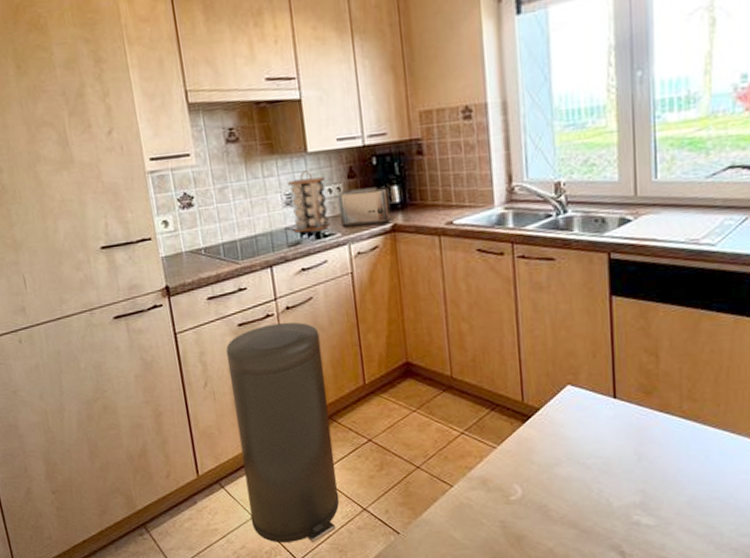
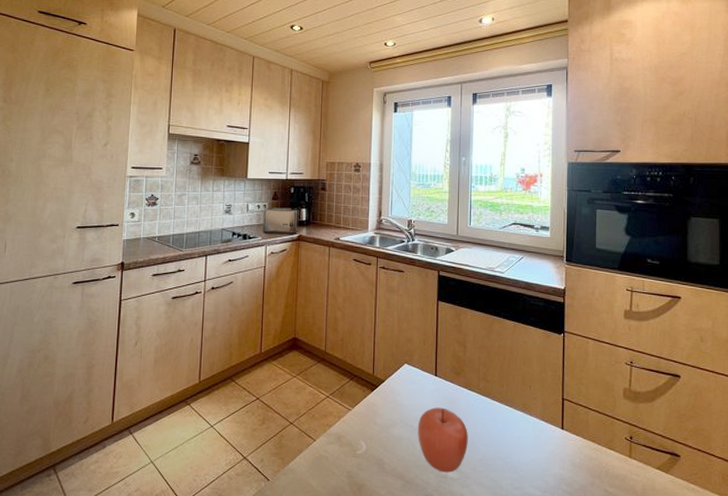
pedal bin: present [225,322,339,542] -> none [149,299,233,486]
spice rack: present [288,170,331,233] -> none [227,190,256,234]
fruit: none [593,438,668,519] -> present [418,407,468,473]

